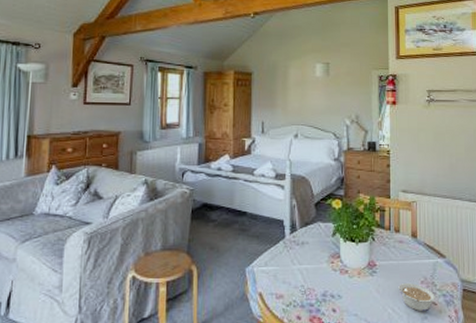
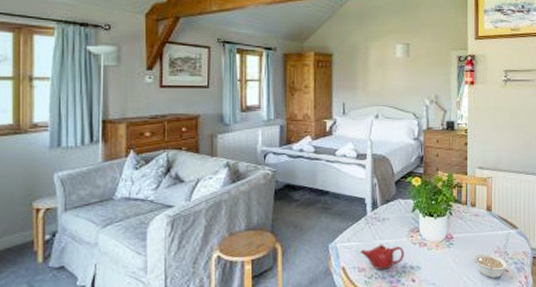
teapot: none [278,269,325,298] -> present [360,244,405,270]

